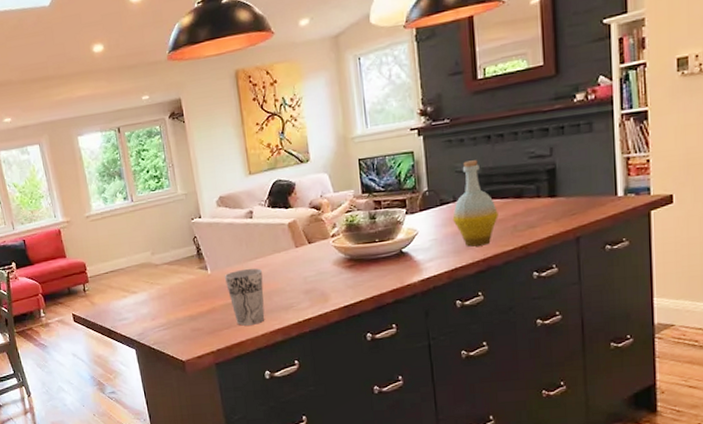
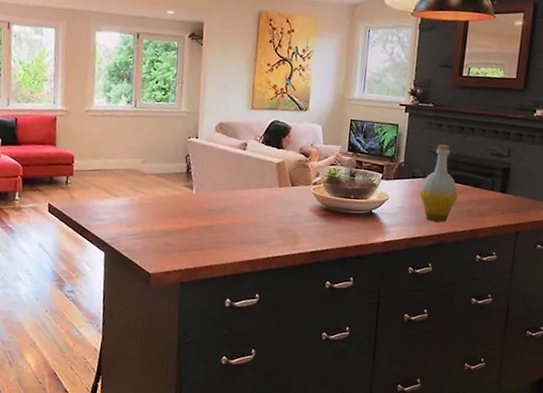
cup: present [224,268,265,326] -> none [207,196,244,252]

